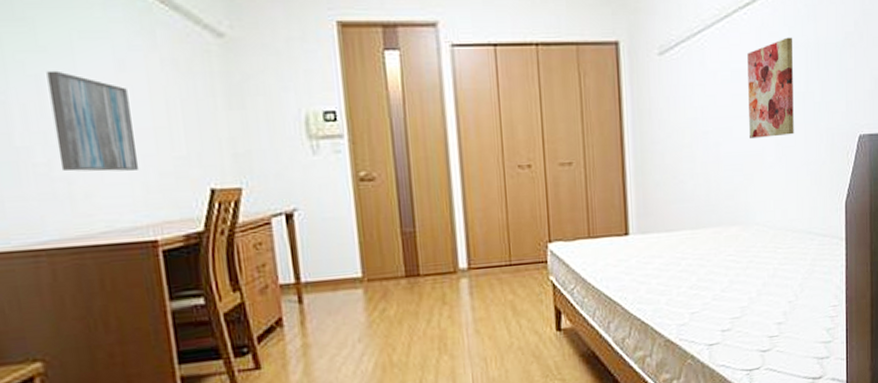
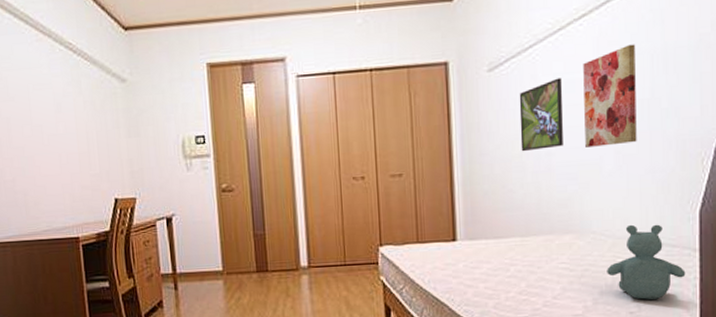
wall art: present [46,70,140,172] -> none [13,114,69,186]
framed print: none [688,66,730,141] -> present [519,78,563,152]
stuffed bear: none [769,215,834,289] -> present [607,224,686,300]

